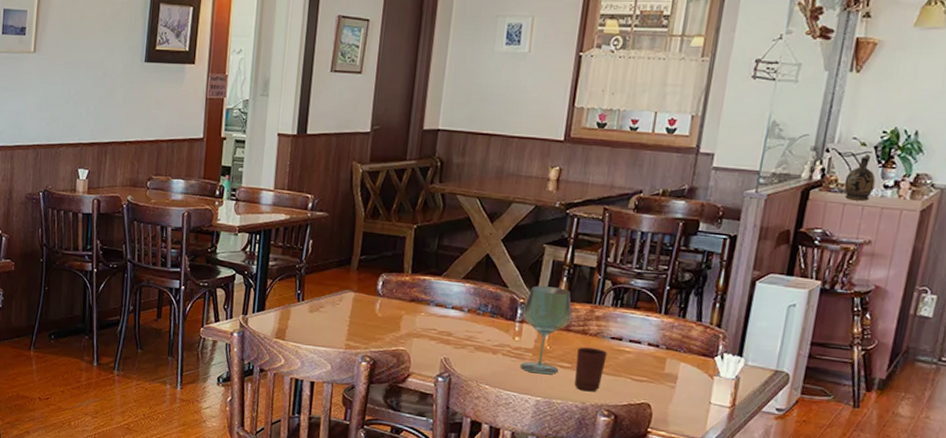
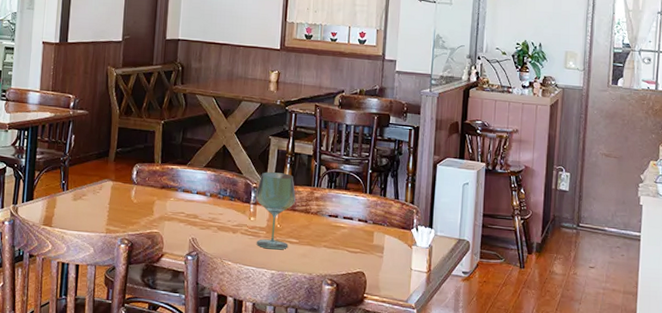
cup: present [574,347,607,392] -> none [302,224,327,264]
ceramic jug: present [844,154,876,201] -> none [494,61,516,98]

